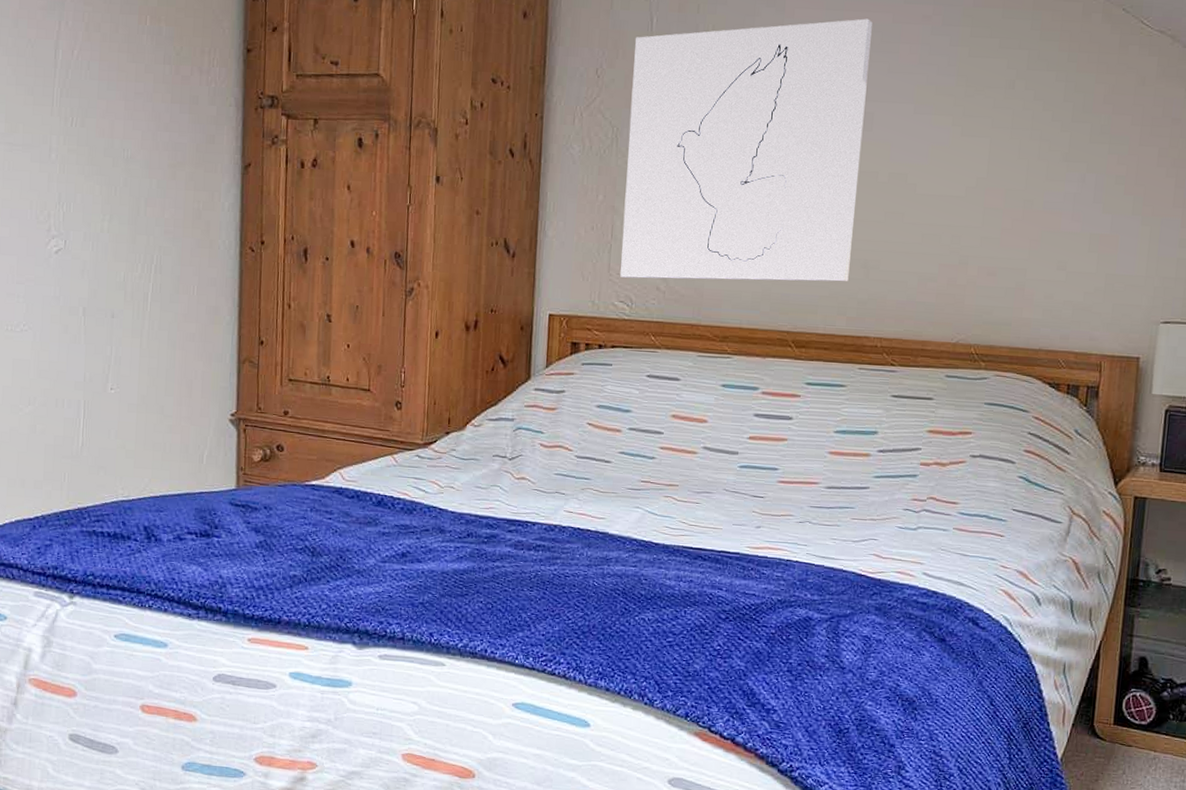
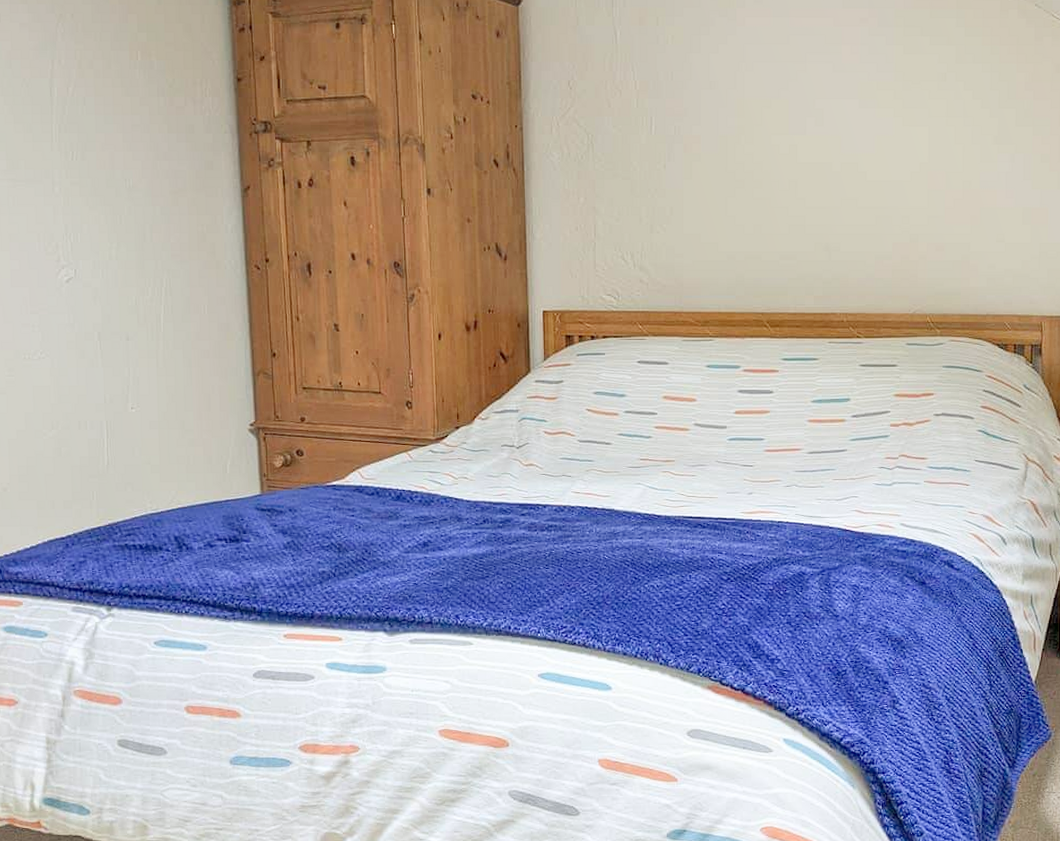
wall art: present [620,18,872,282] -> none [602,23,816,272]

